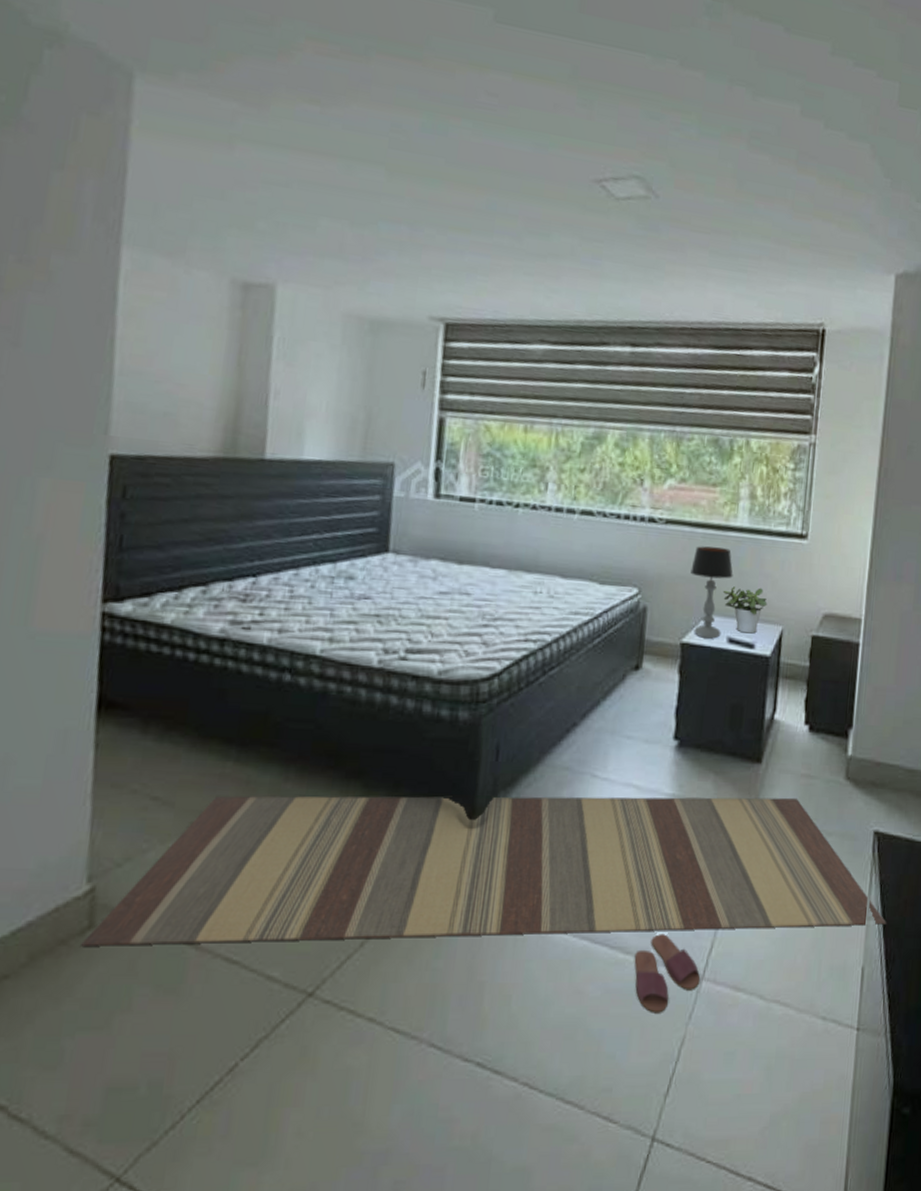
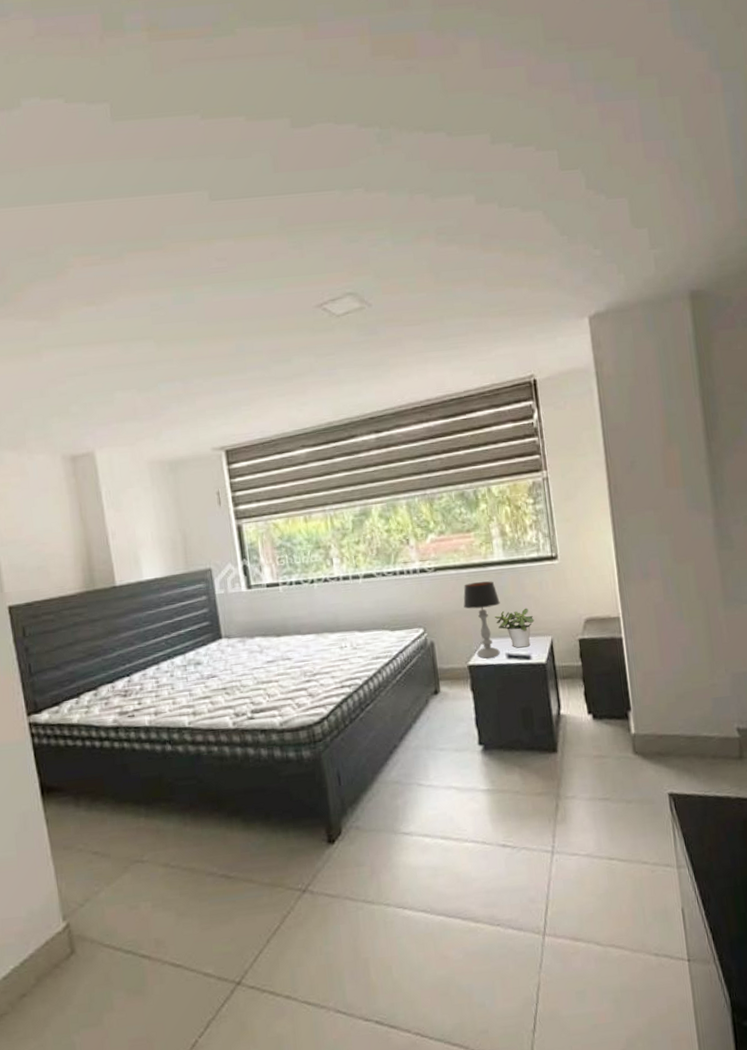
rug: present [81,795,886,946] -> none [69,776,696,967]
slippers: present [634,934,700,1013] -> none [483,902,542,967]

